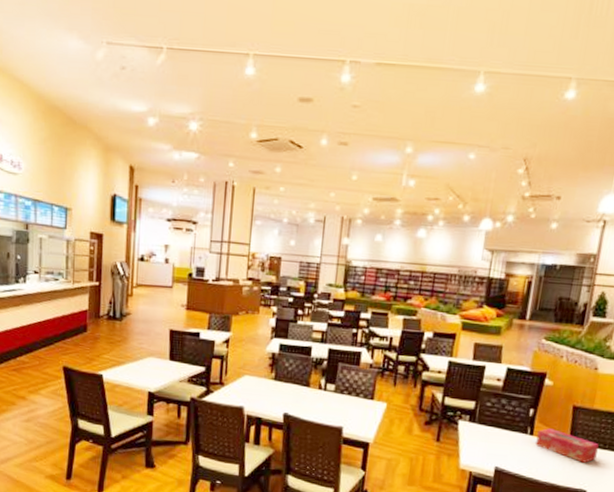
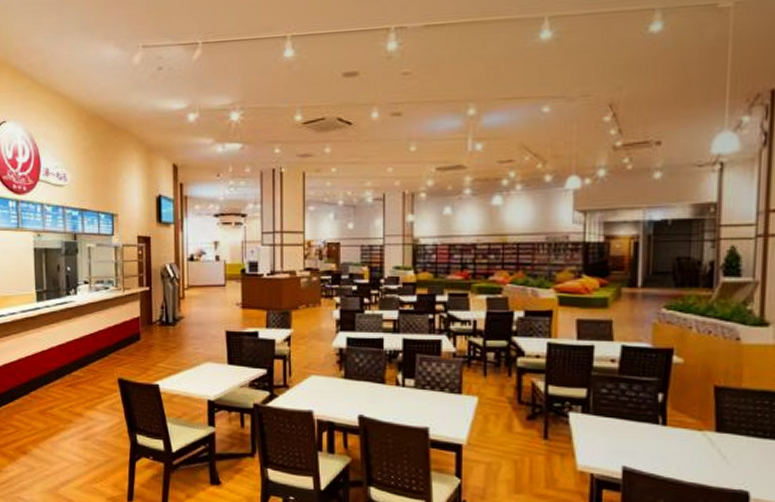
tissue box: present [535,428,599,463] -> none [671,416,756,457]

